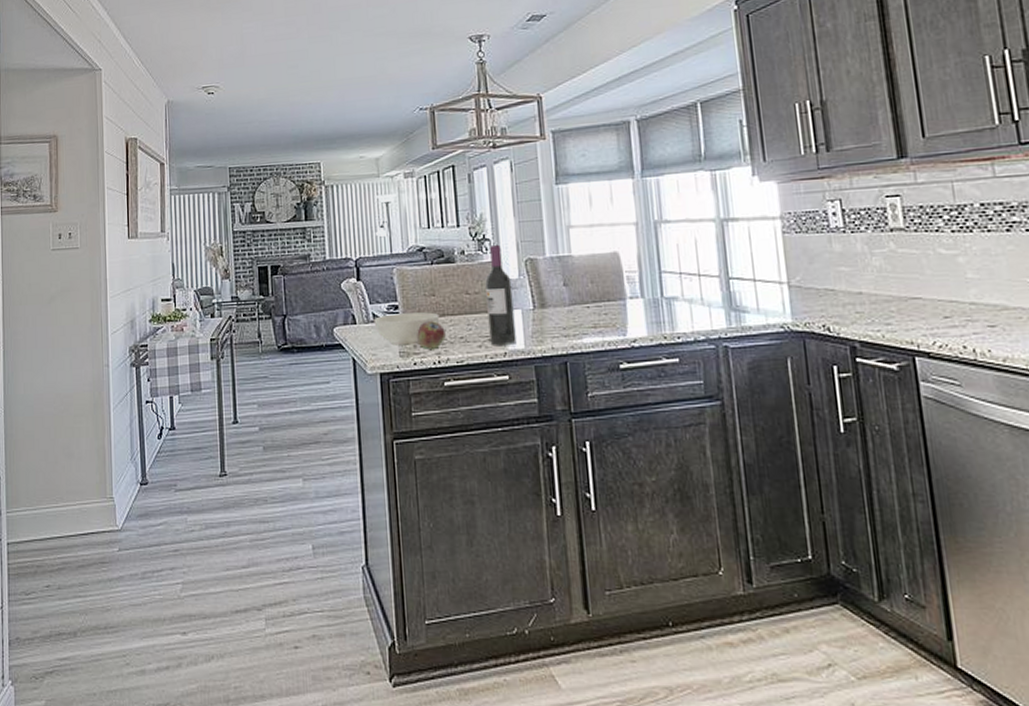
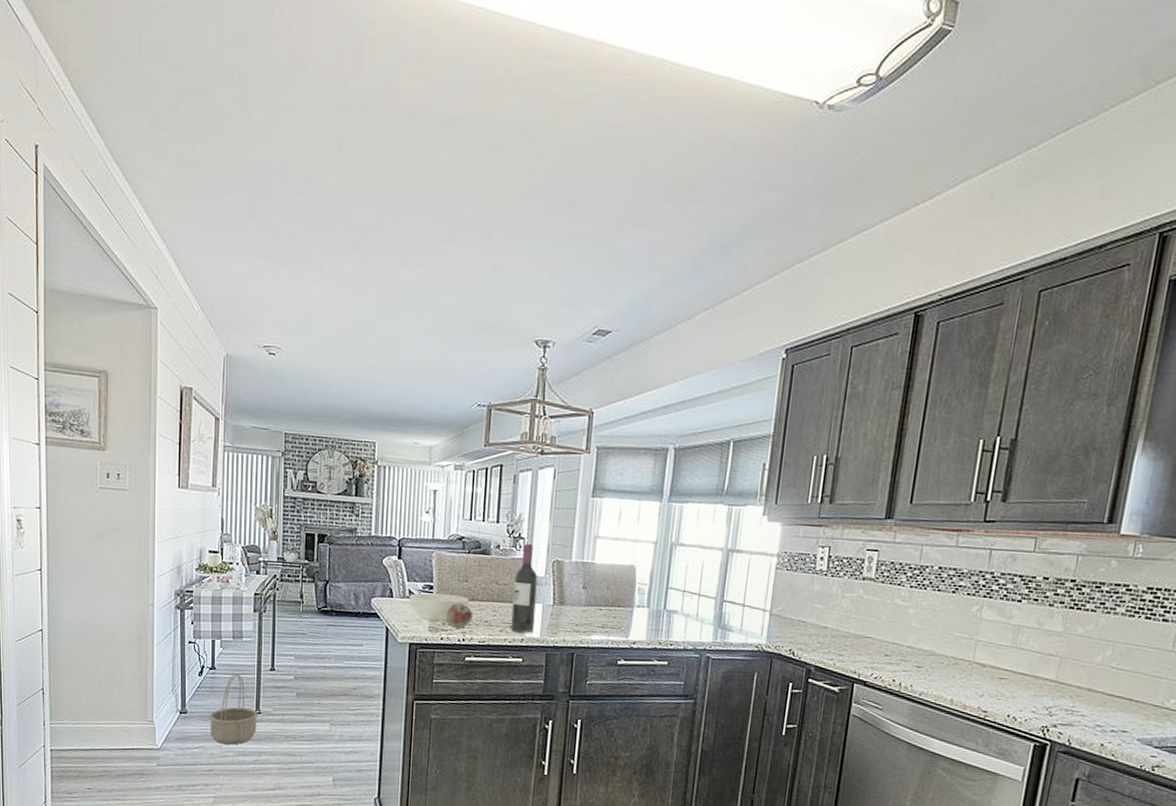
basket: none [171,431,224,516] -> present [209,673,258,745]

